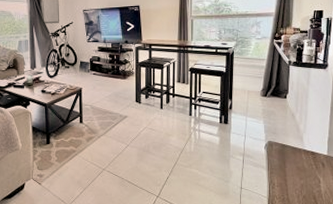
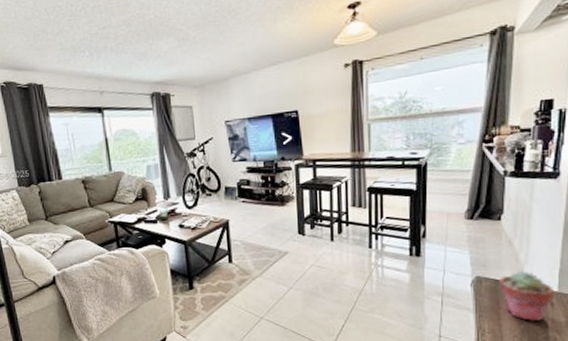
potted succulent: none [285,139,324,179] -> present [499,271,554,322]

